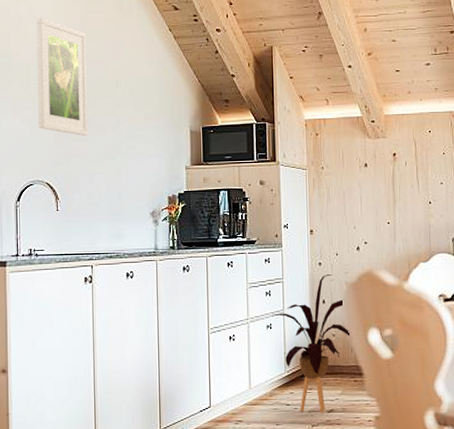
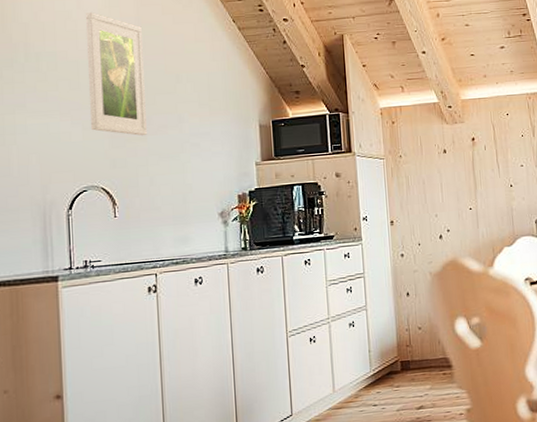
house plant: present [272,274,351,413] -> none [354,265,437,411]

